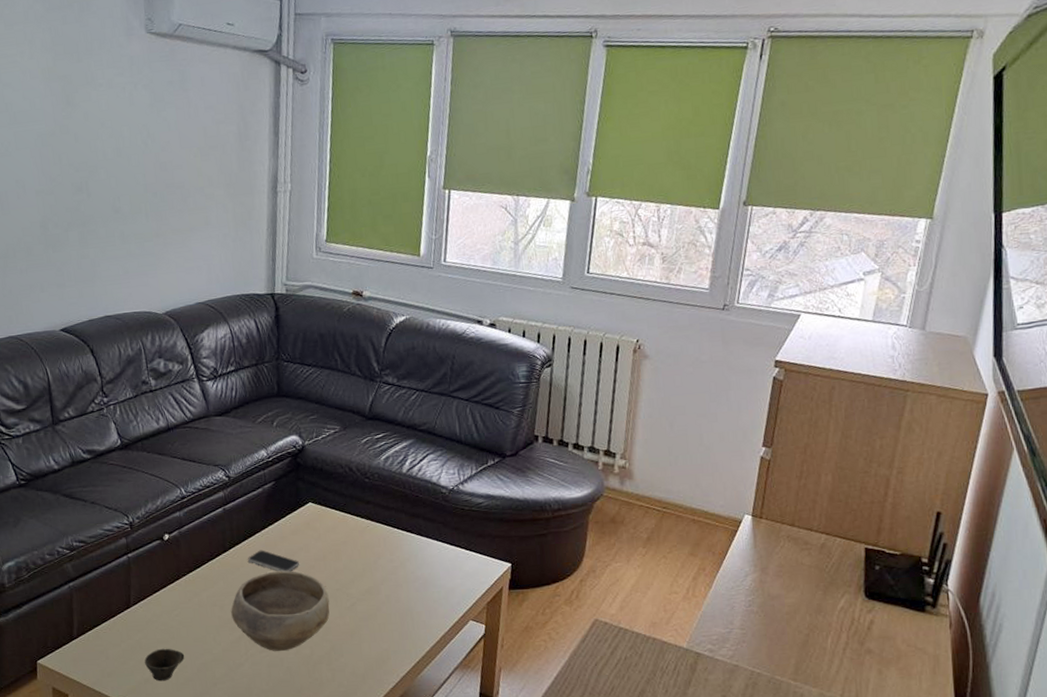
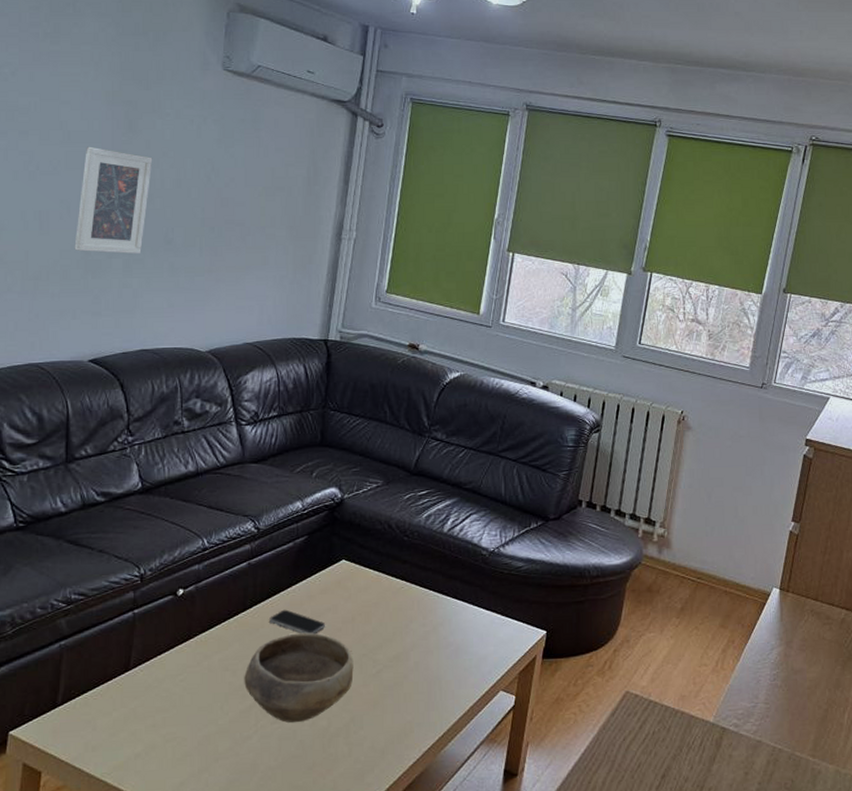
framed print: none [31,125,94,228] -> present [74,146,153,255]
cup: present [144,648,185,681] -> none [138,718,186,757]

